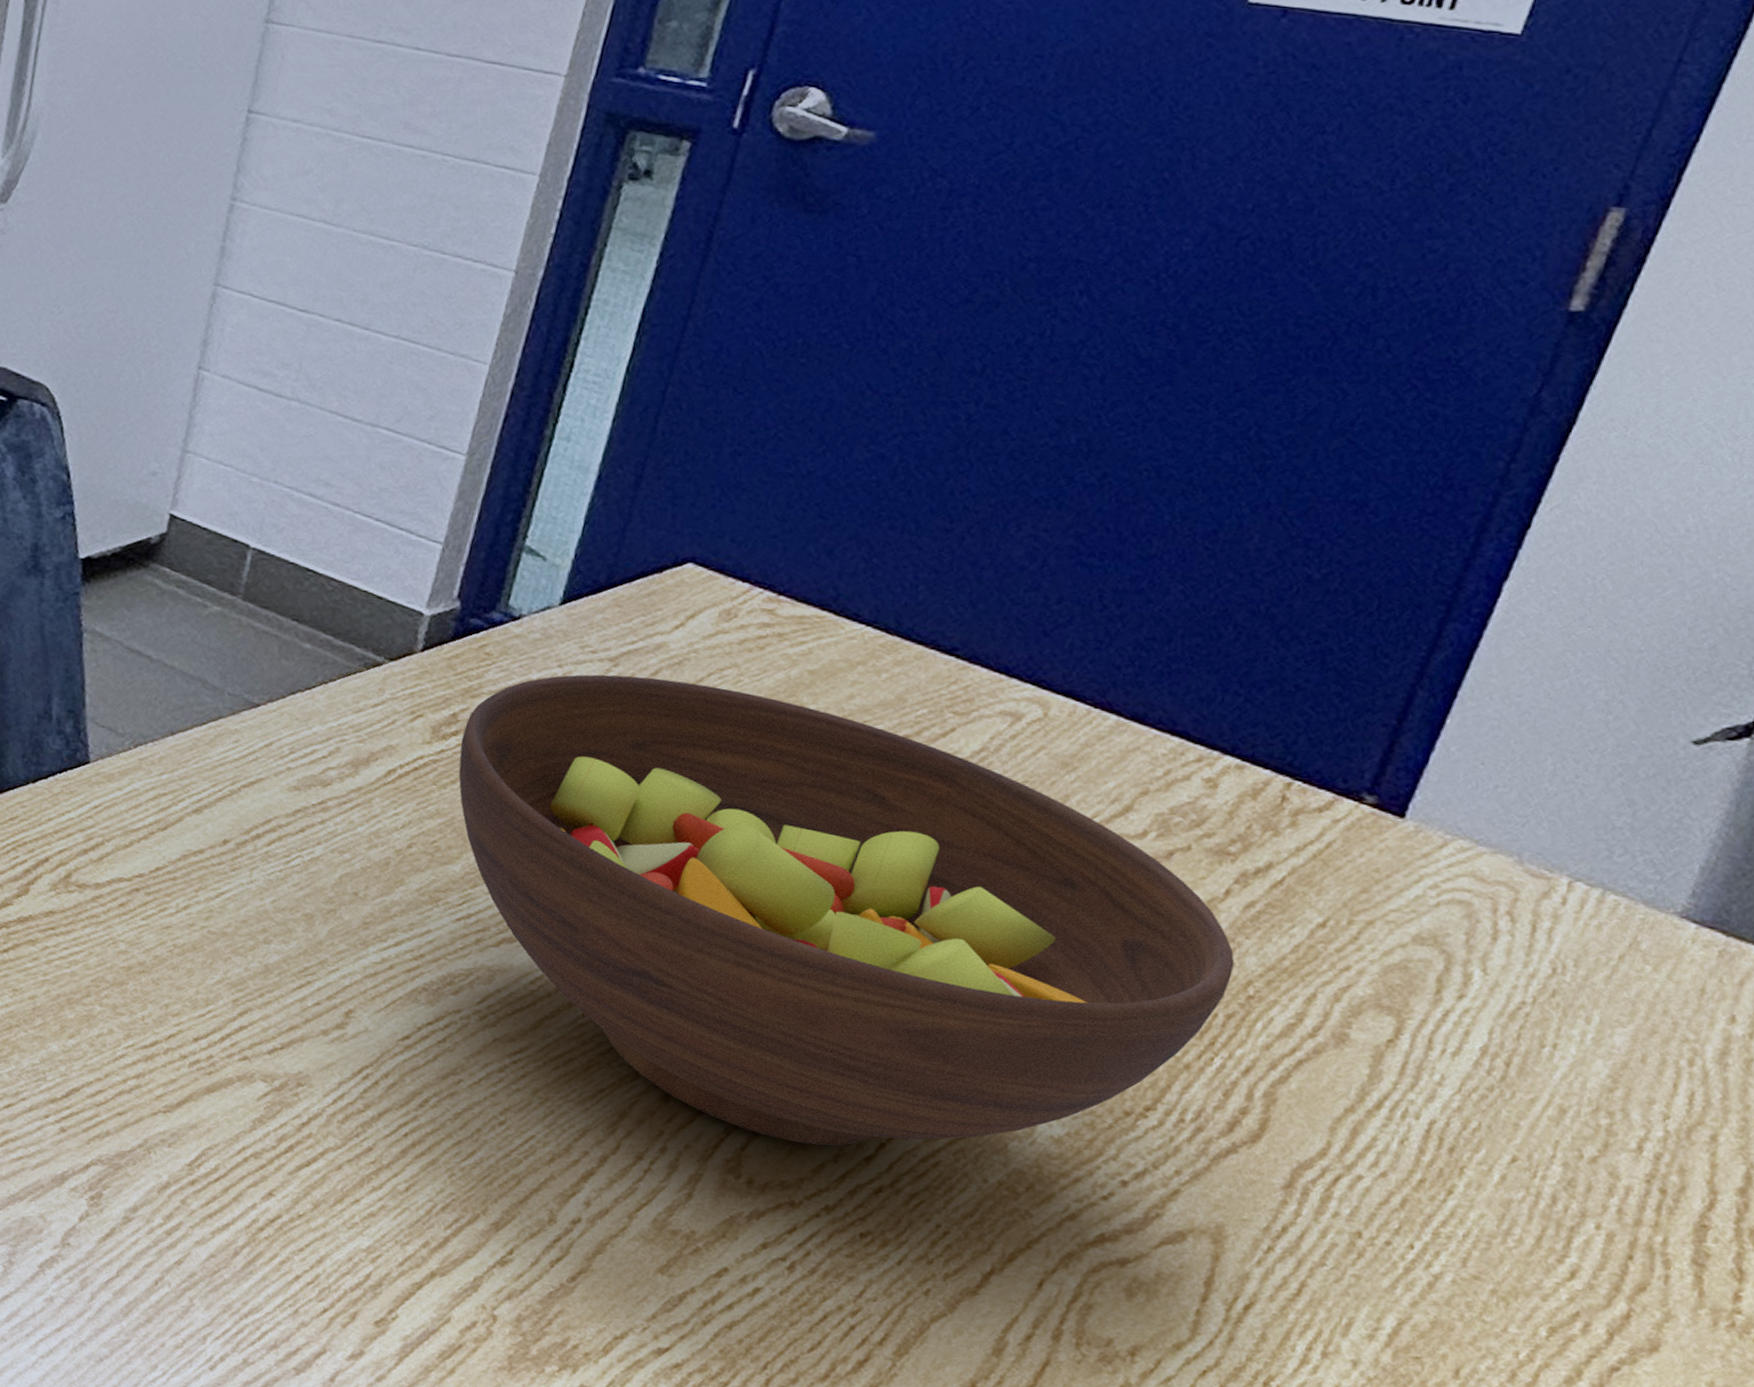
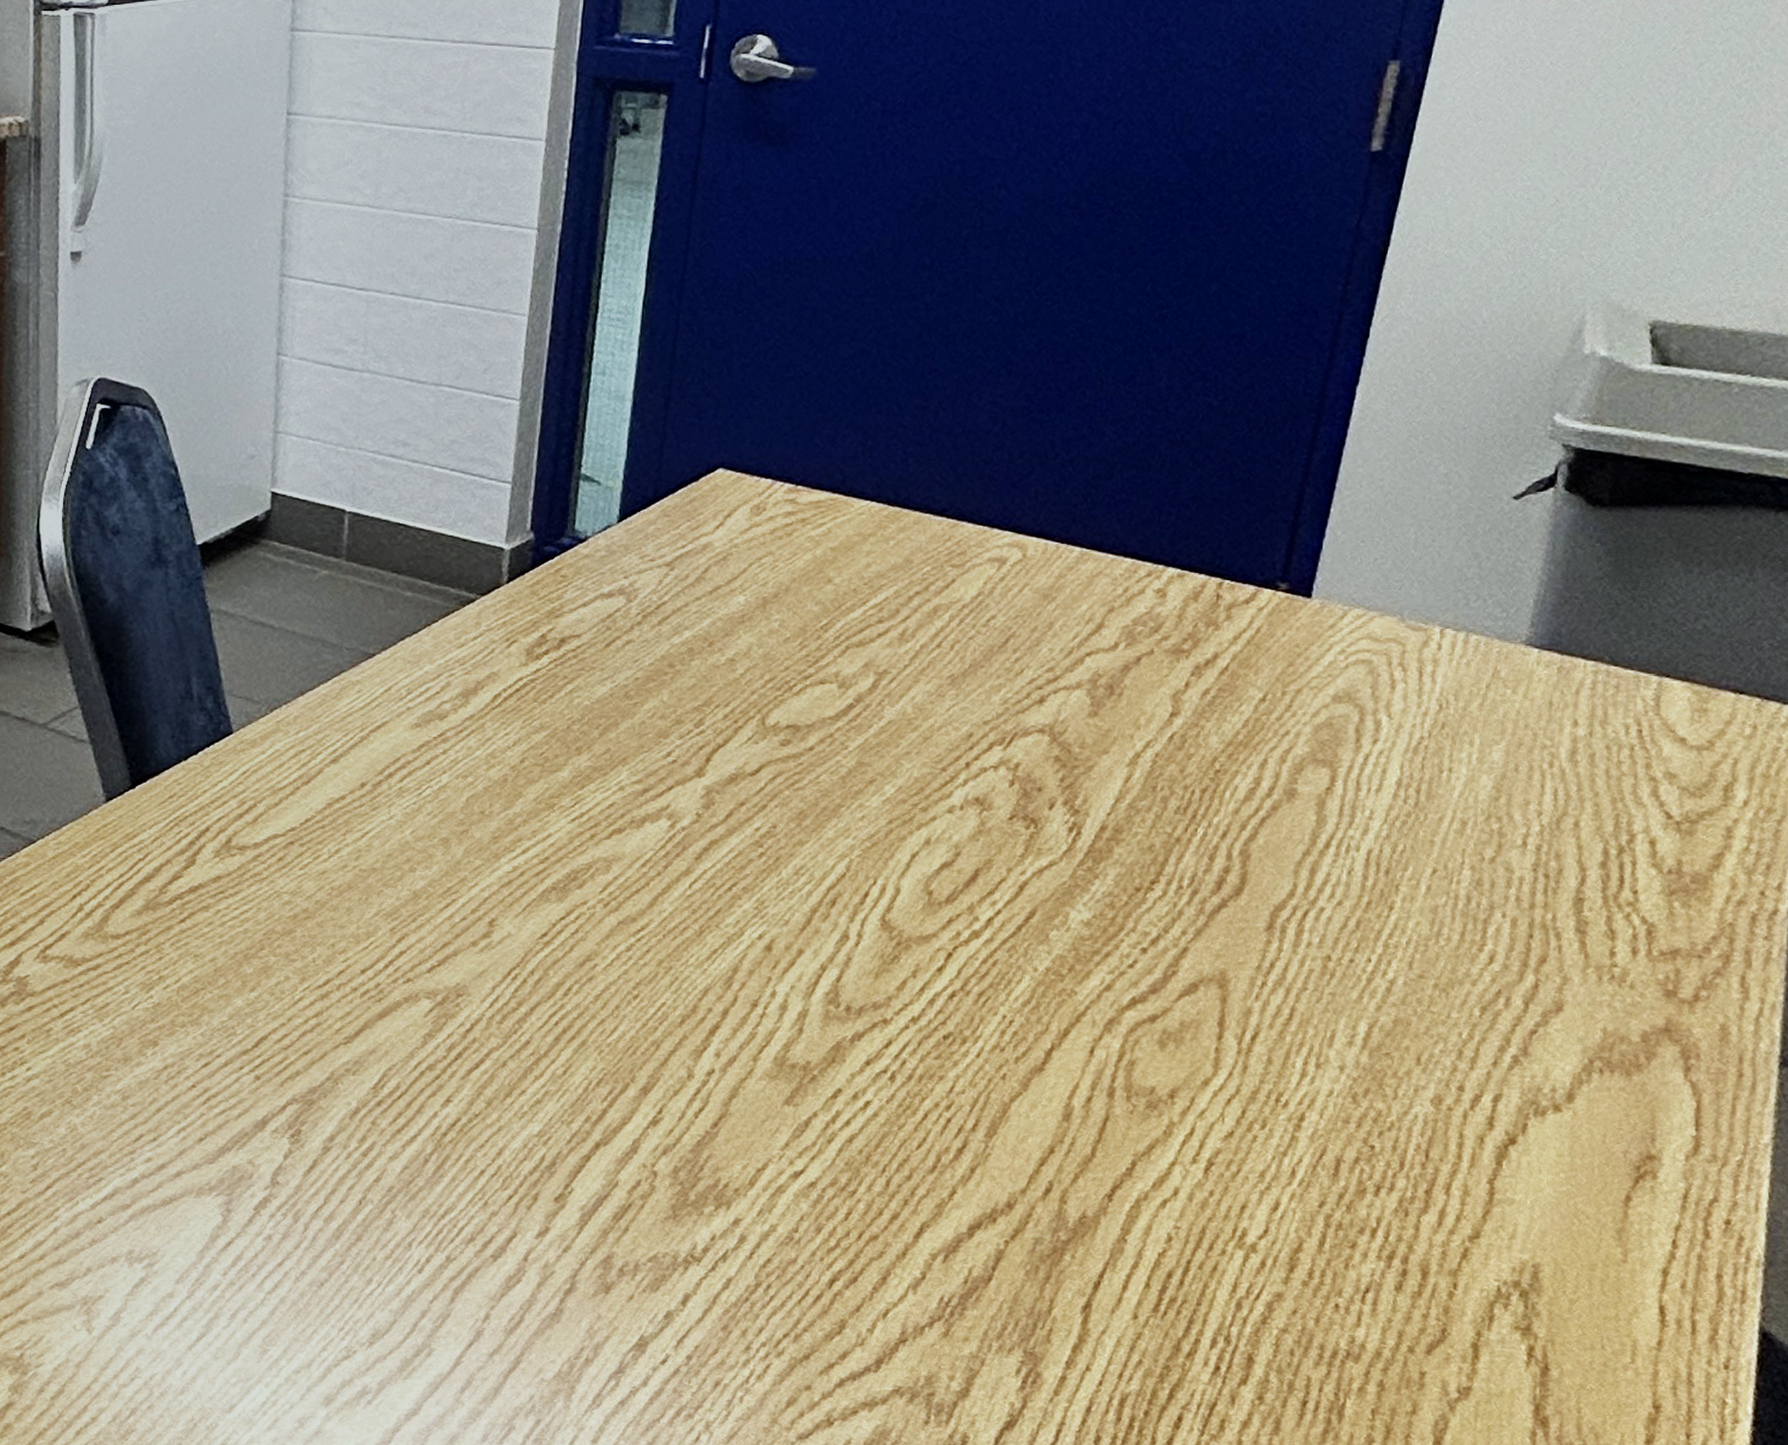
fruit bowl: present [458,674,1235,1146] -> none [552,575,1201,966]

